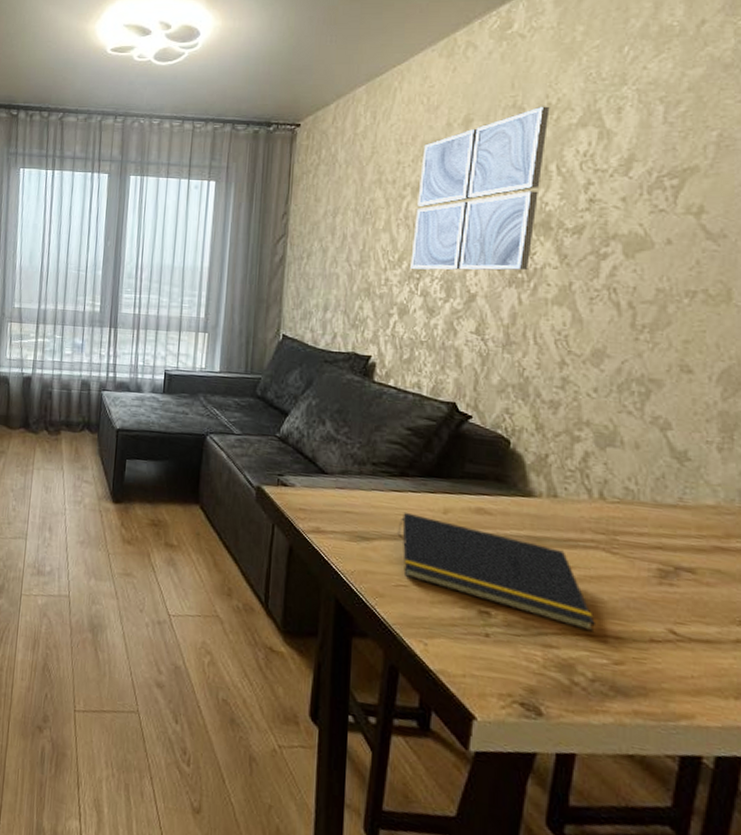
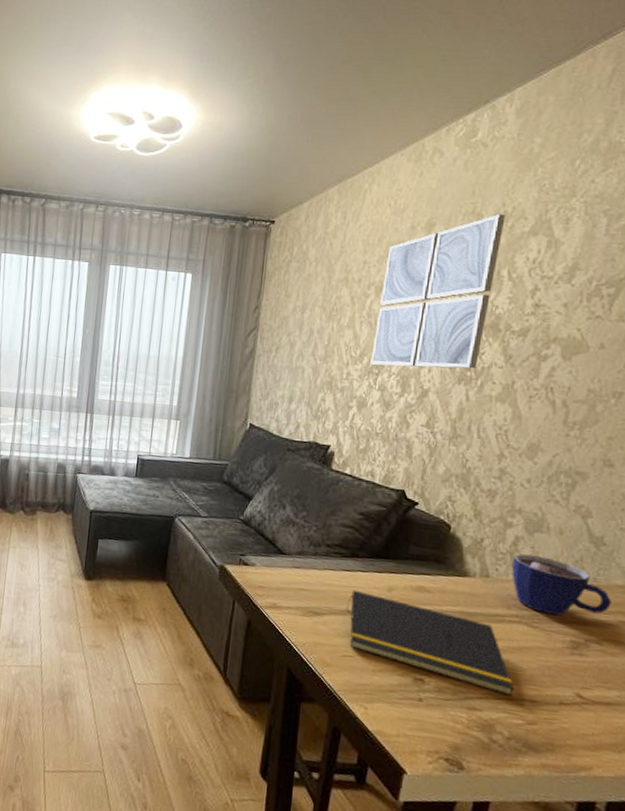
cup: none [583,470,702,541] -> present [512,553,612,616]

